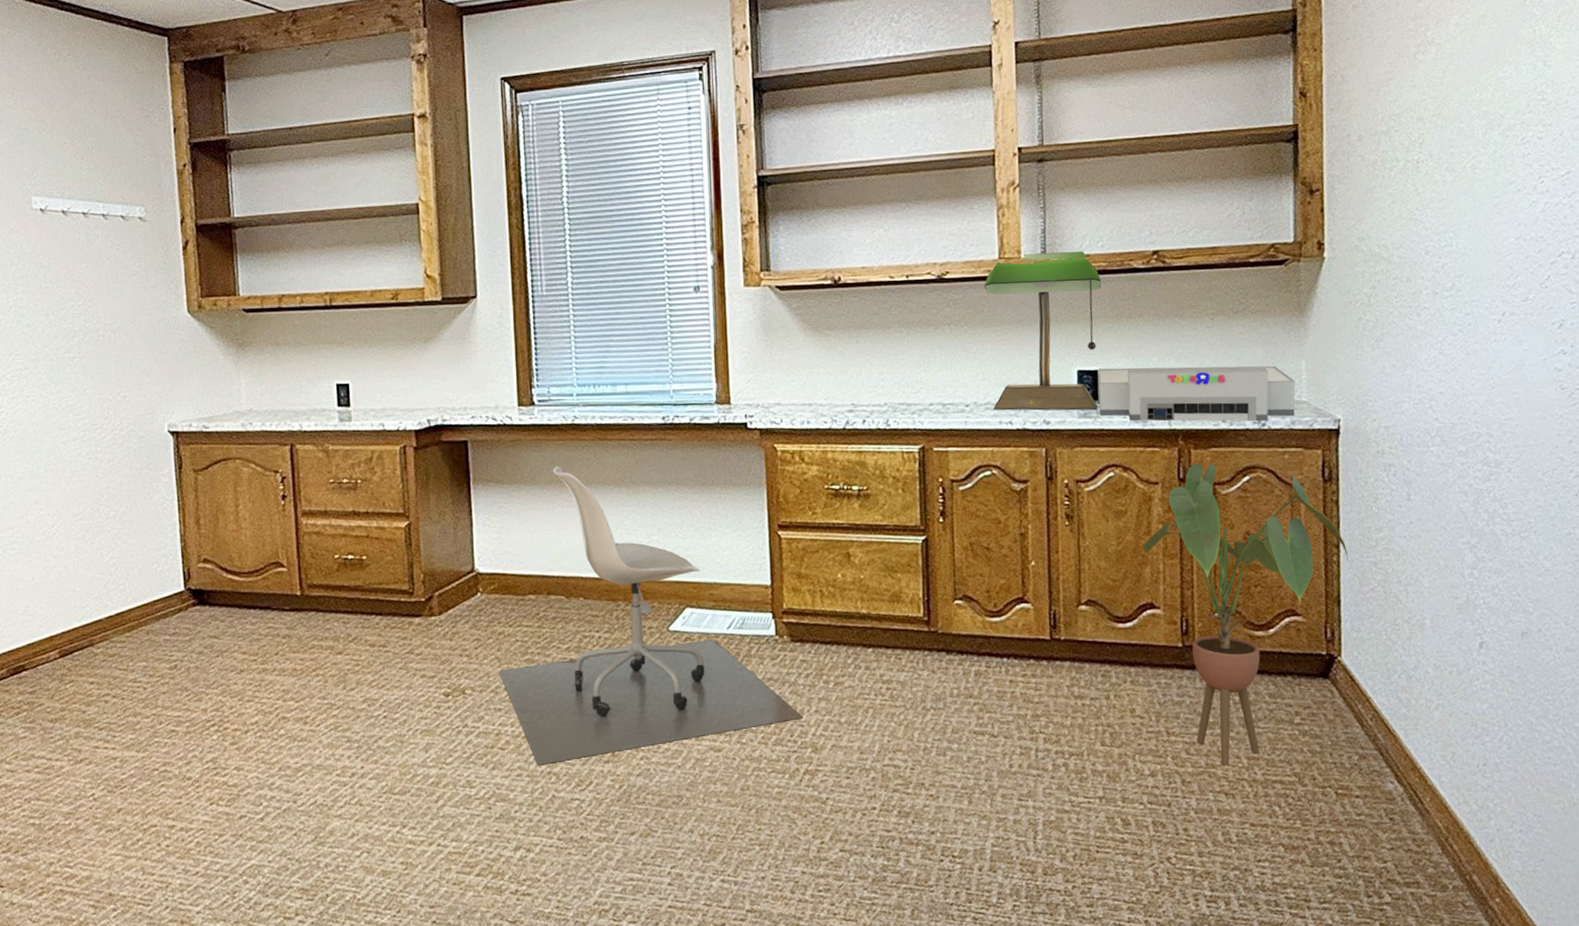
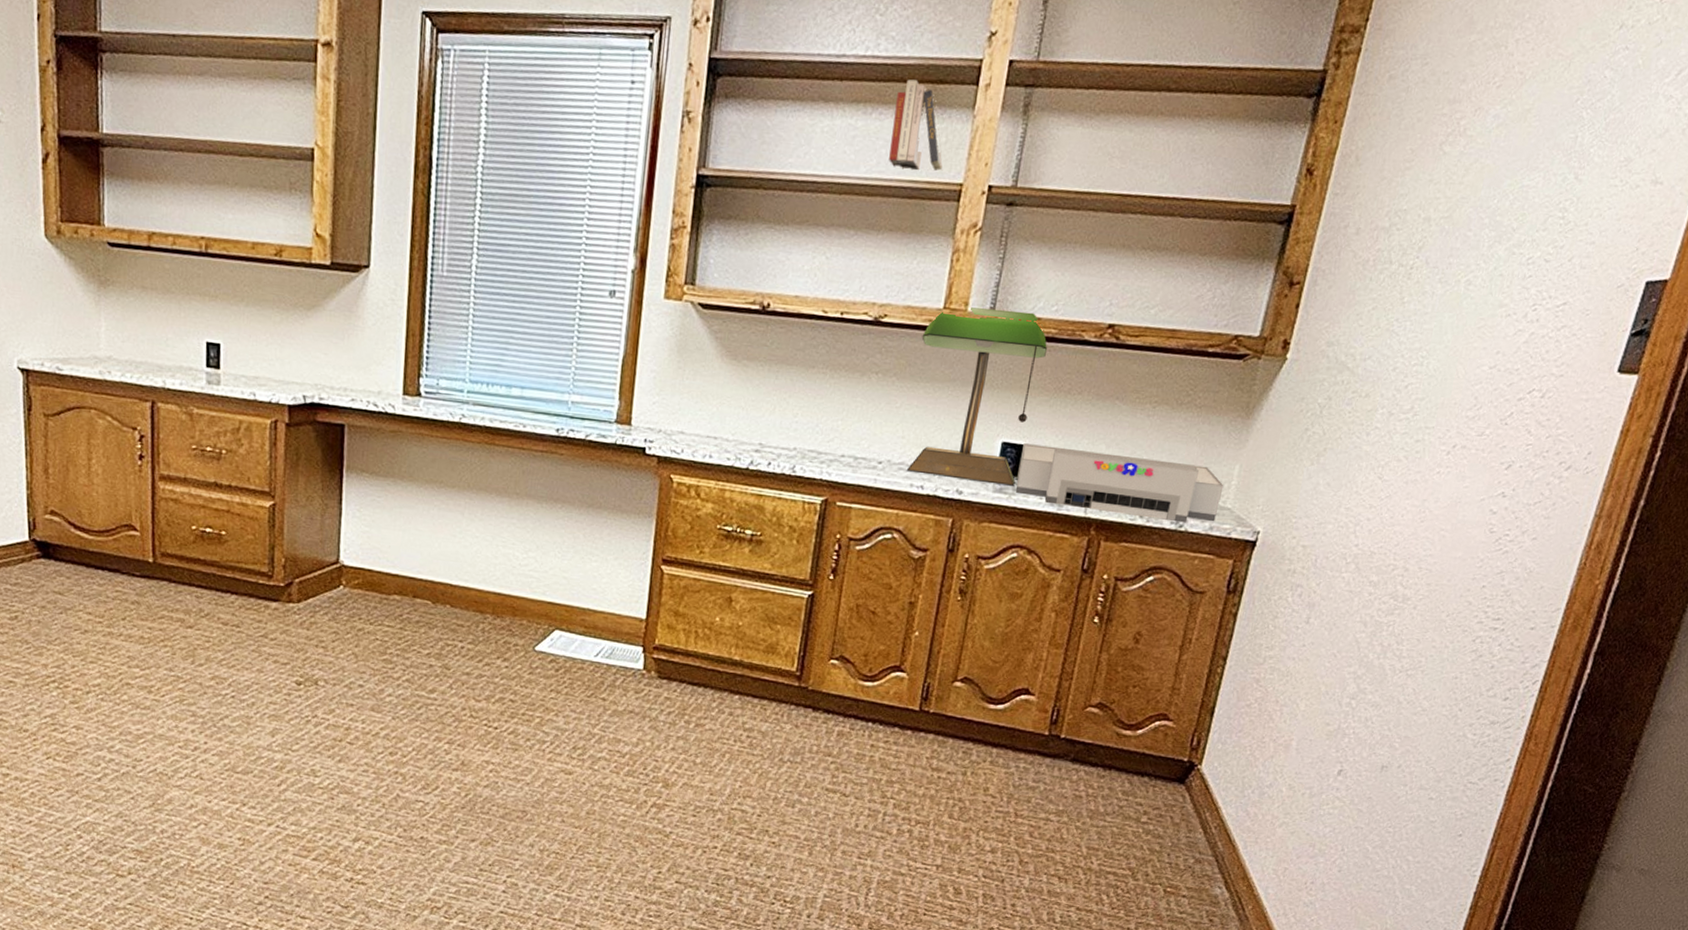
office chair: present [498,465,804,765] -> none [354,464,659,765]
books: none [922,70,974,145] -> present [889,79,943,171]
house plant: present [1143,462,1349,765] -> none [1030,555,1234,852]

